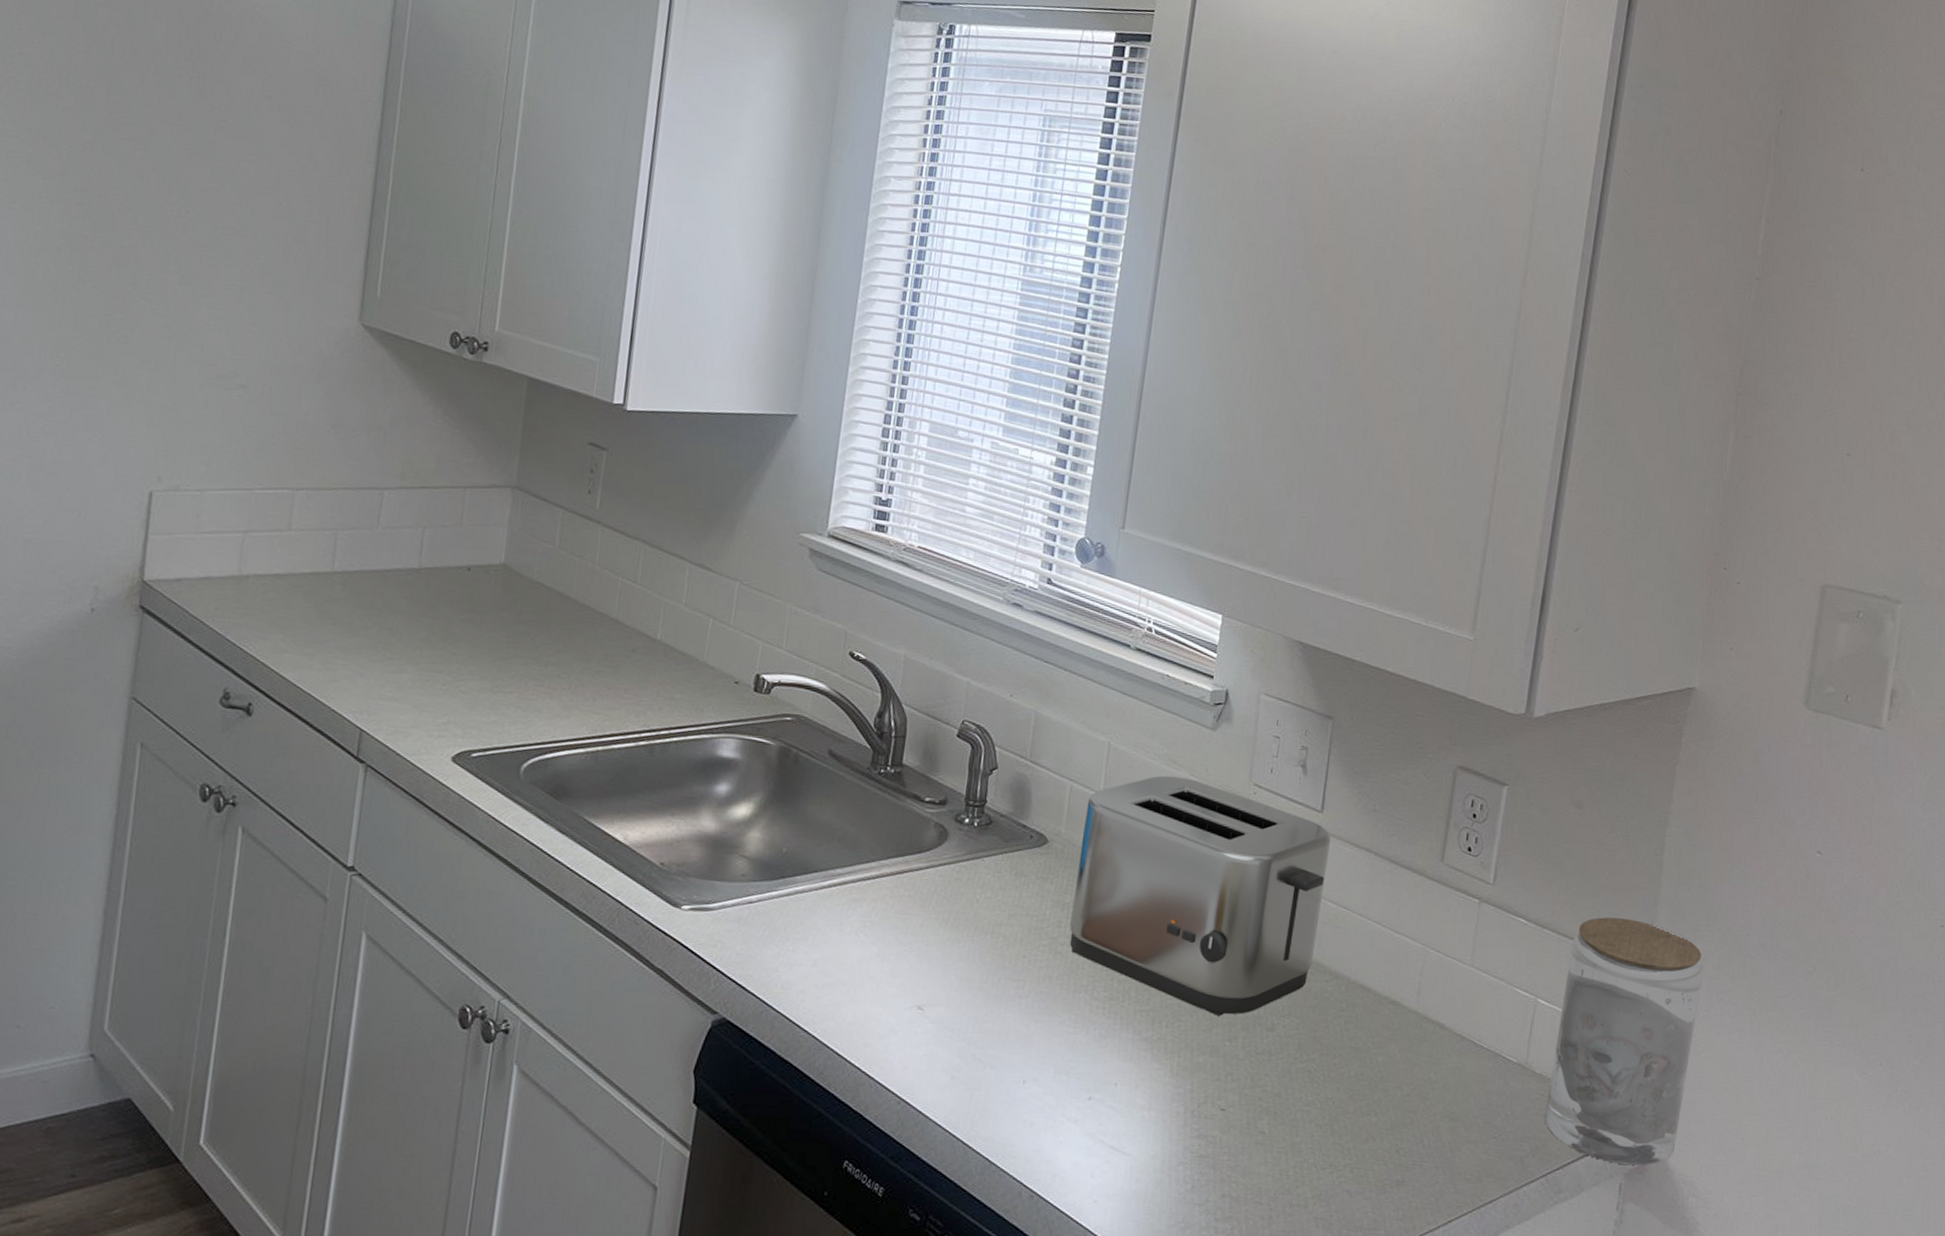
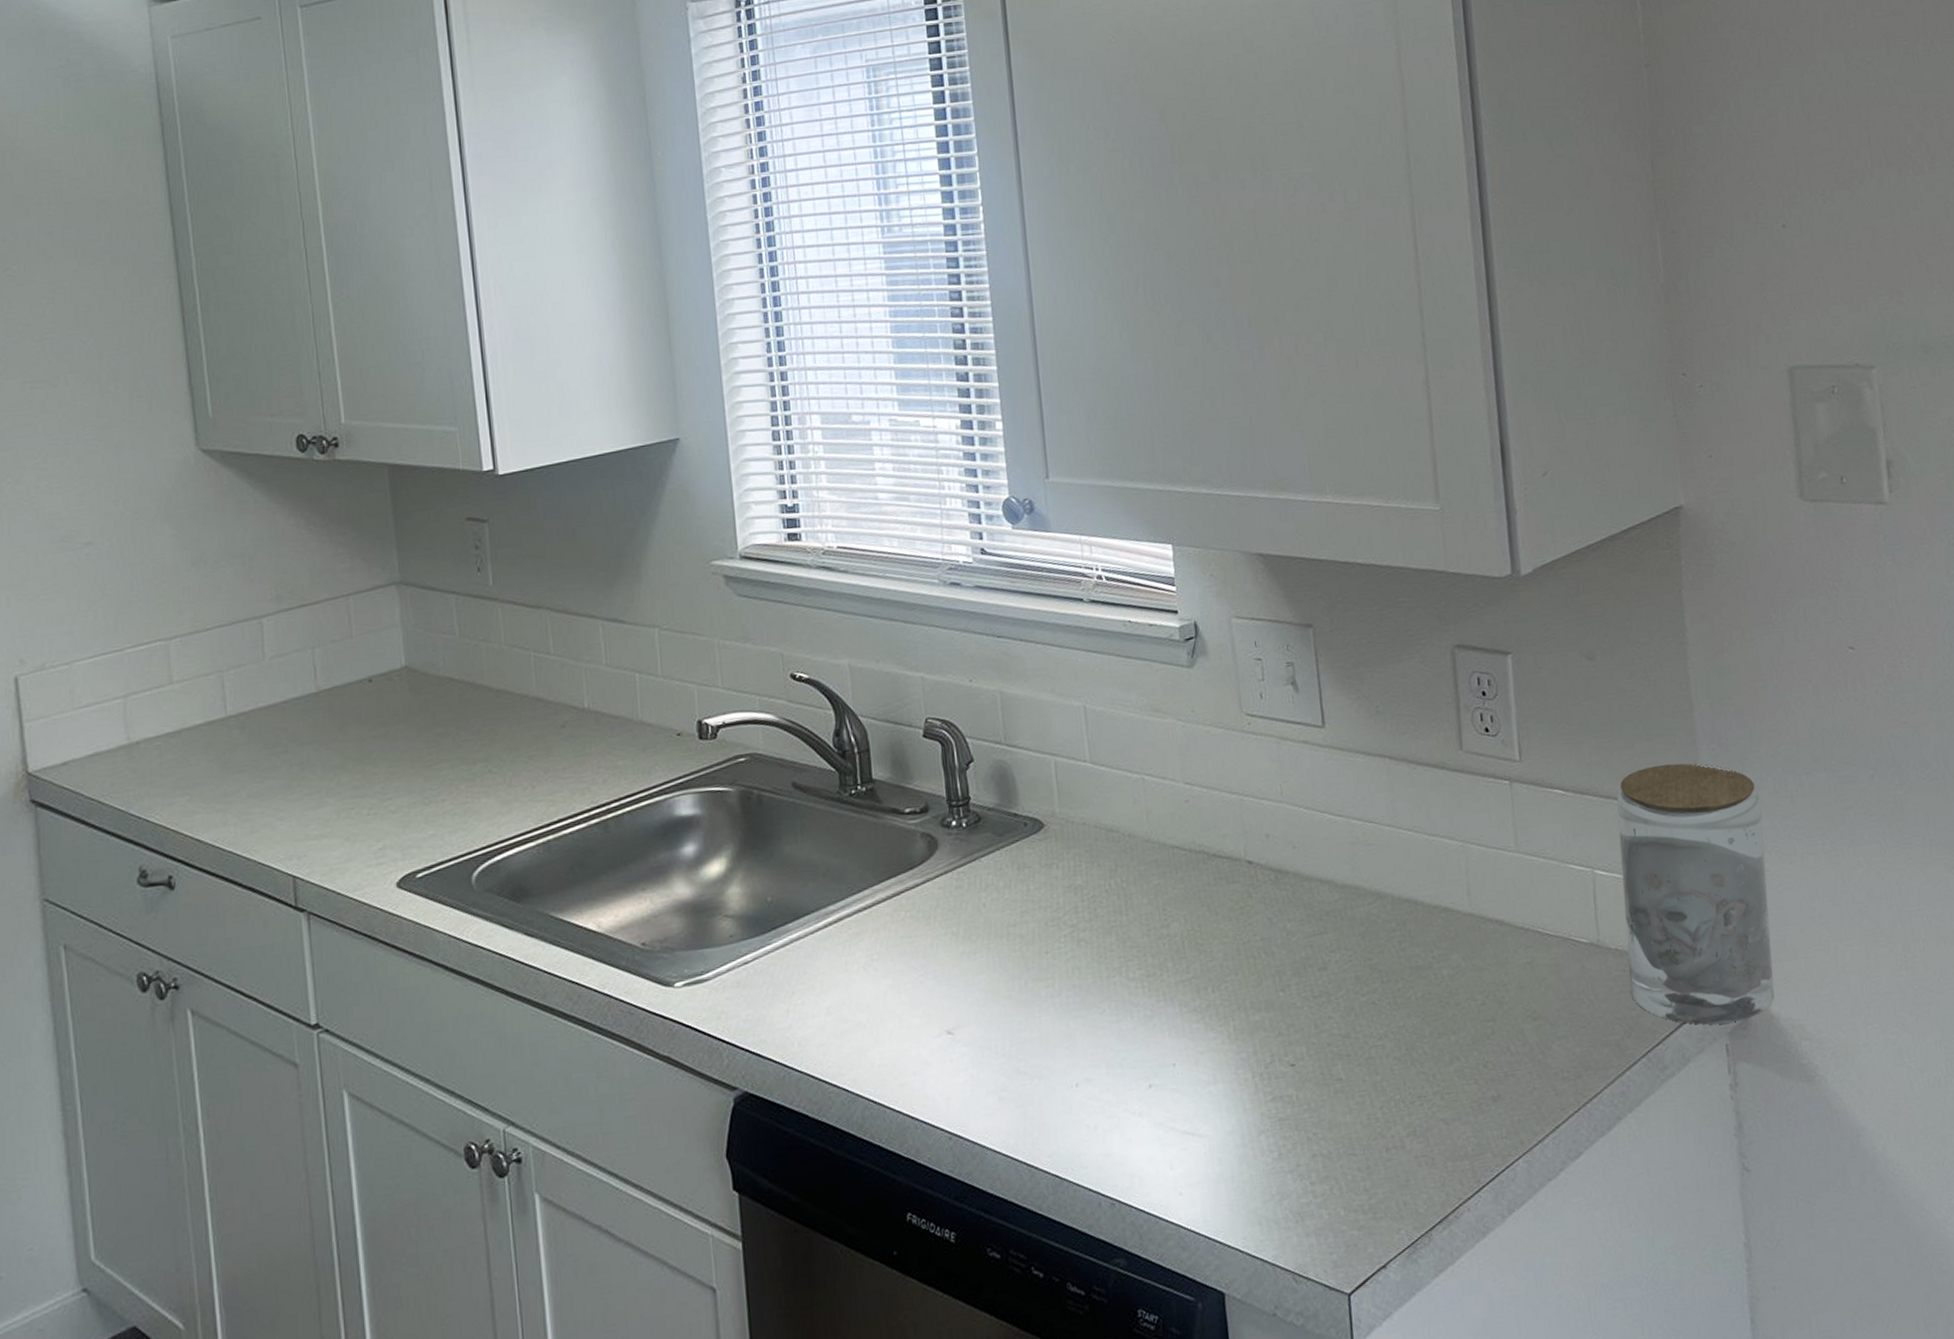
toaster: present [1069,775,1331,1017] -> none [1076,724,1351,968]

